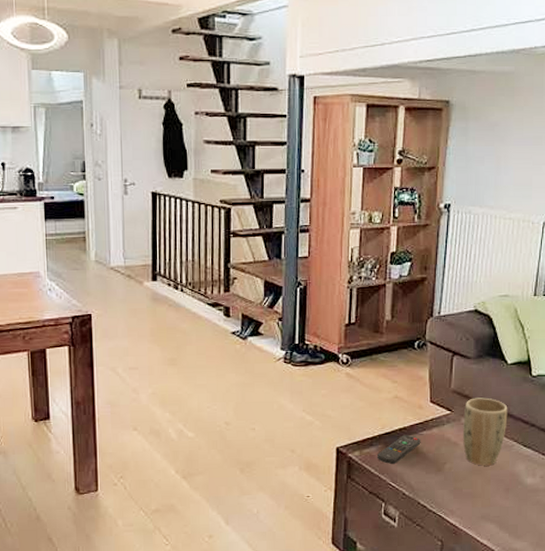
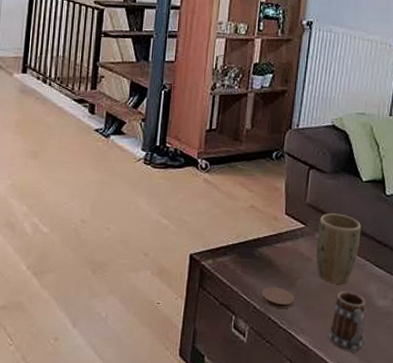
remote control: present [378,434,421,464] -> none [230,245,275,275]
coaster: none [409,473,443,494] -> present [261,287,295,310]
mug: none [478,472,515,530] -> present [328,291,366,354]

